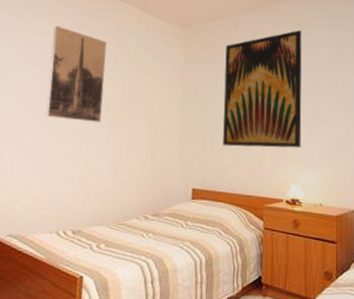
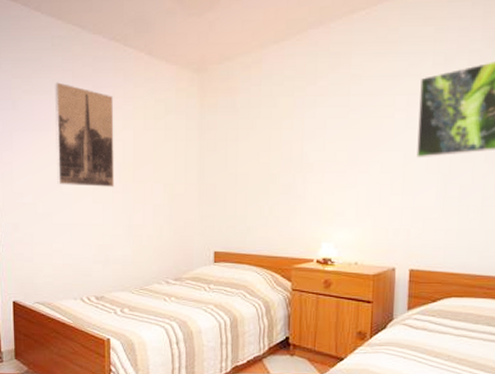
wall art: present [223,30,302,148] -> none [245,61,340,205]

